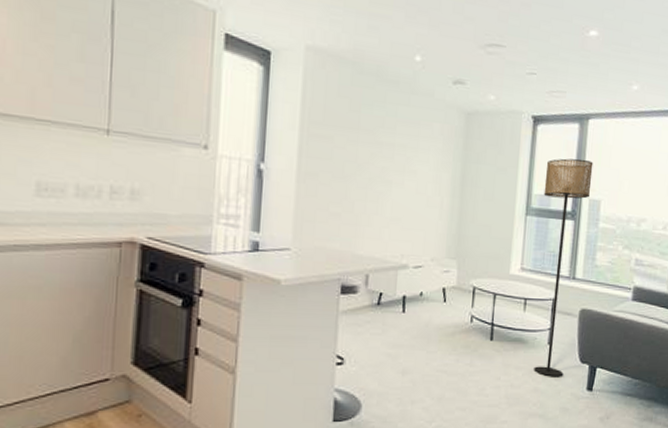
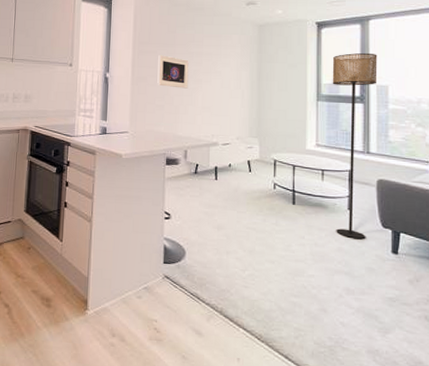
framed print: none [333,142,377,192] -> present [157,55,189,89]

